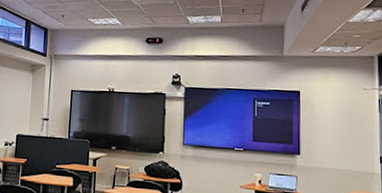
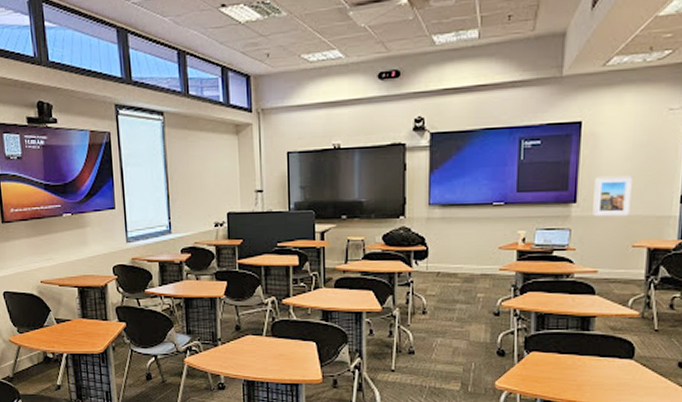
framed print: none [313,135,343,170] -> present [593,175,634,217]

